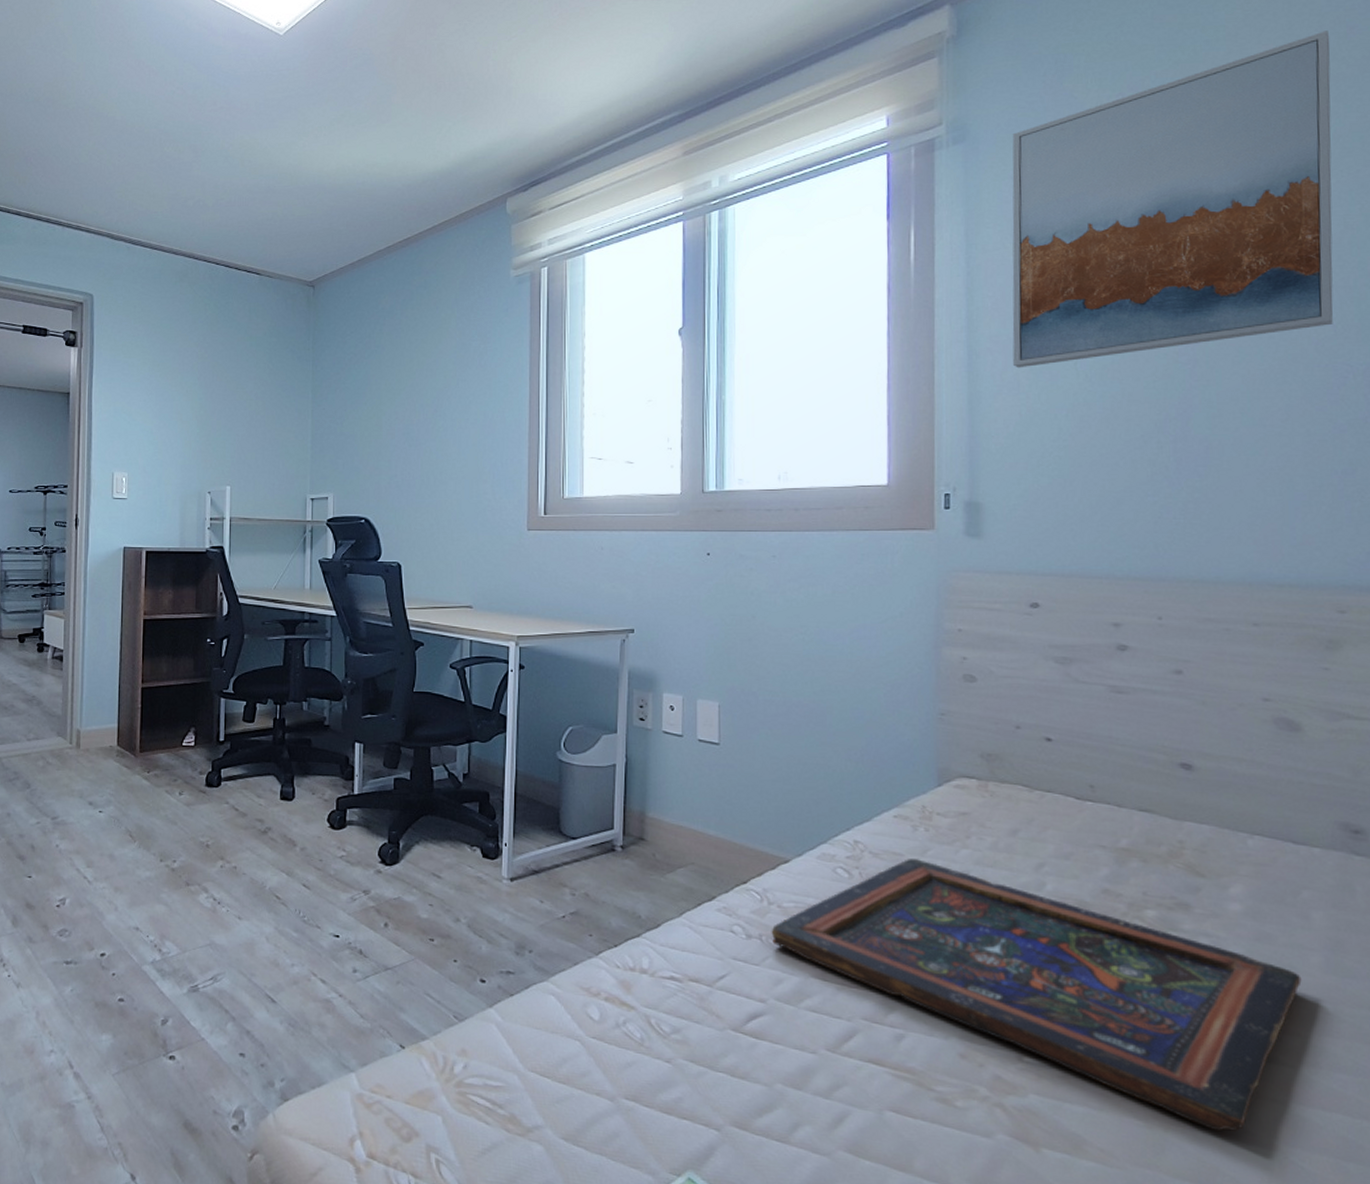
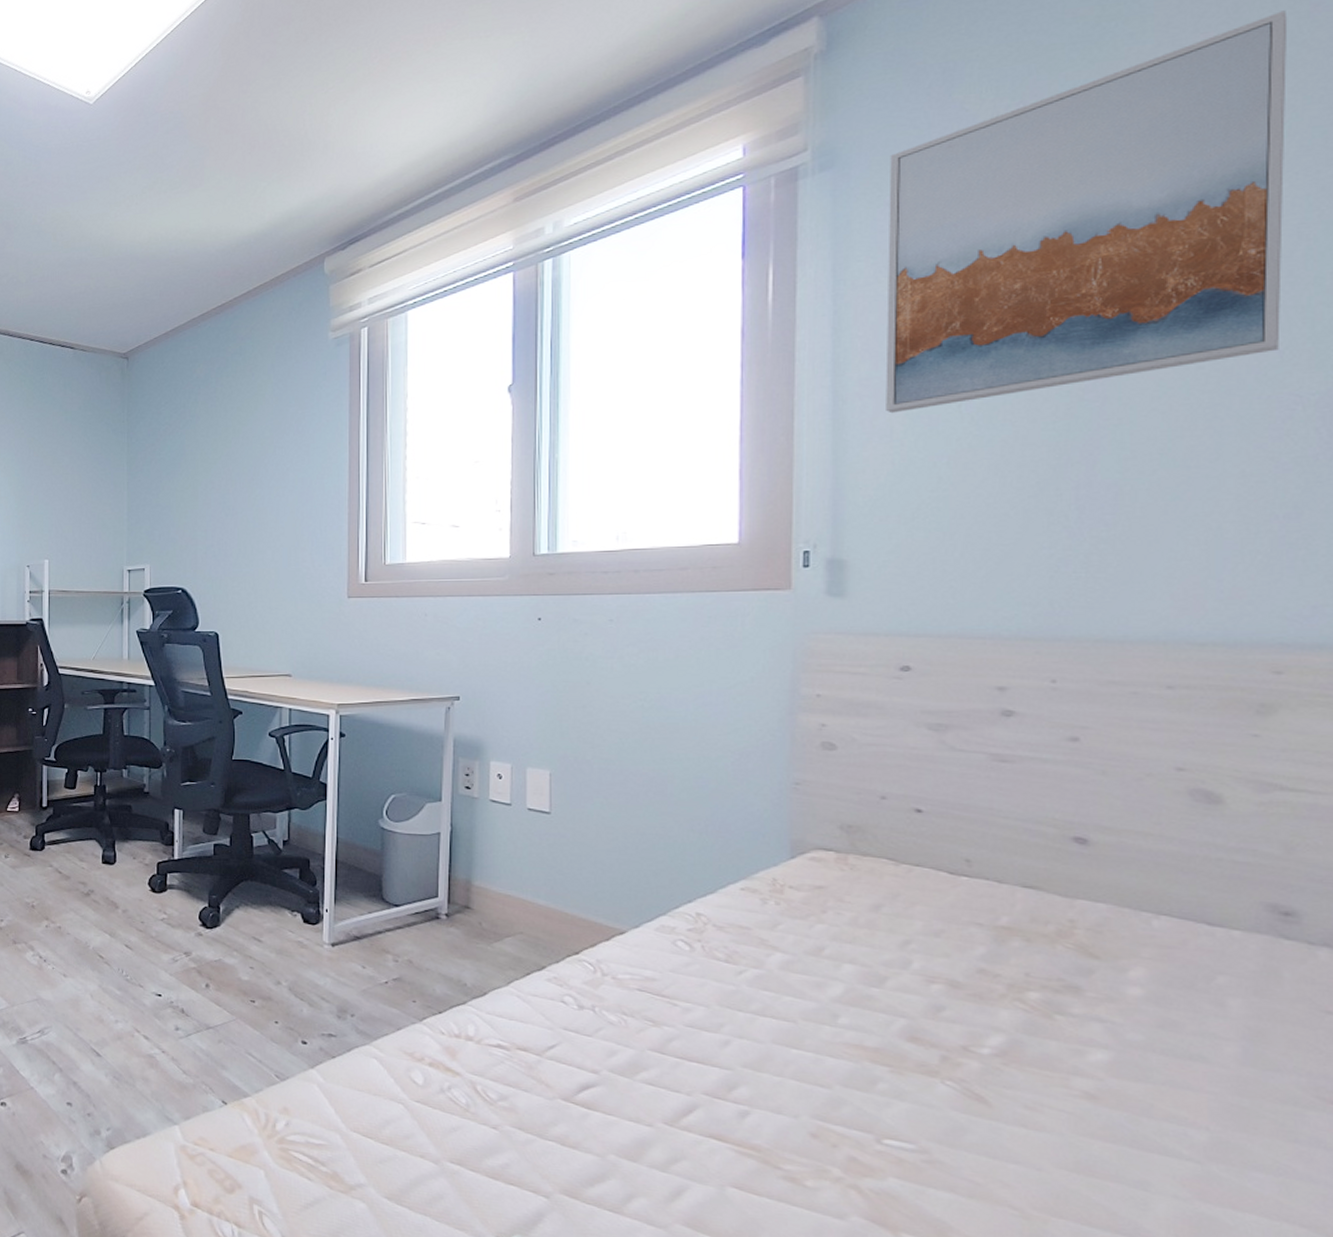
painted panel: present [771,859,1302,1132] -> none [605,933,1213,1227]

